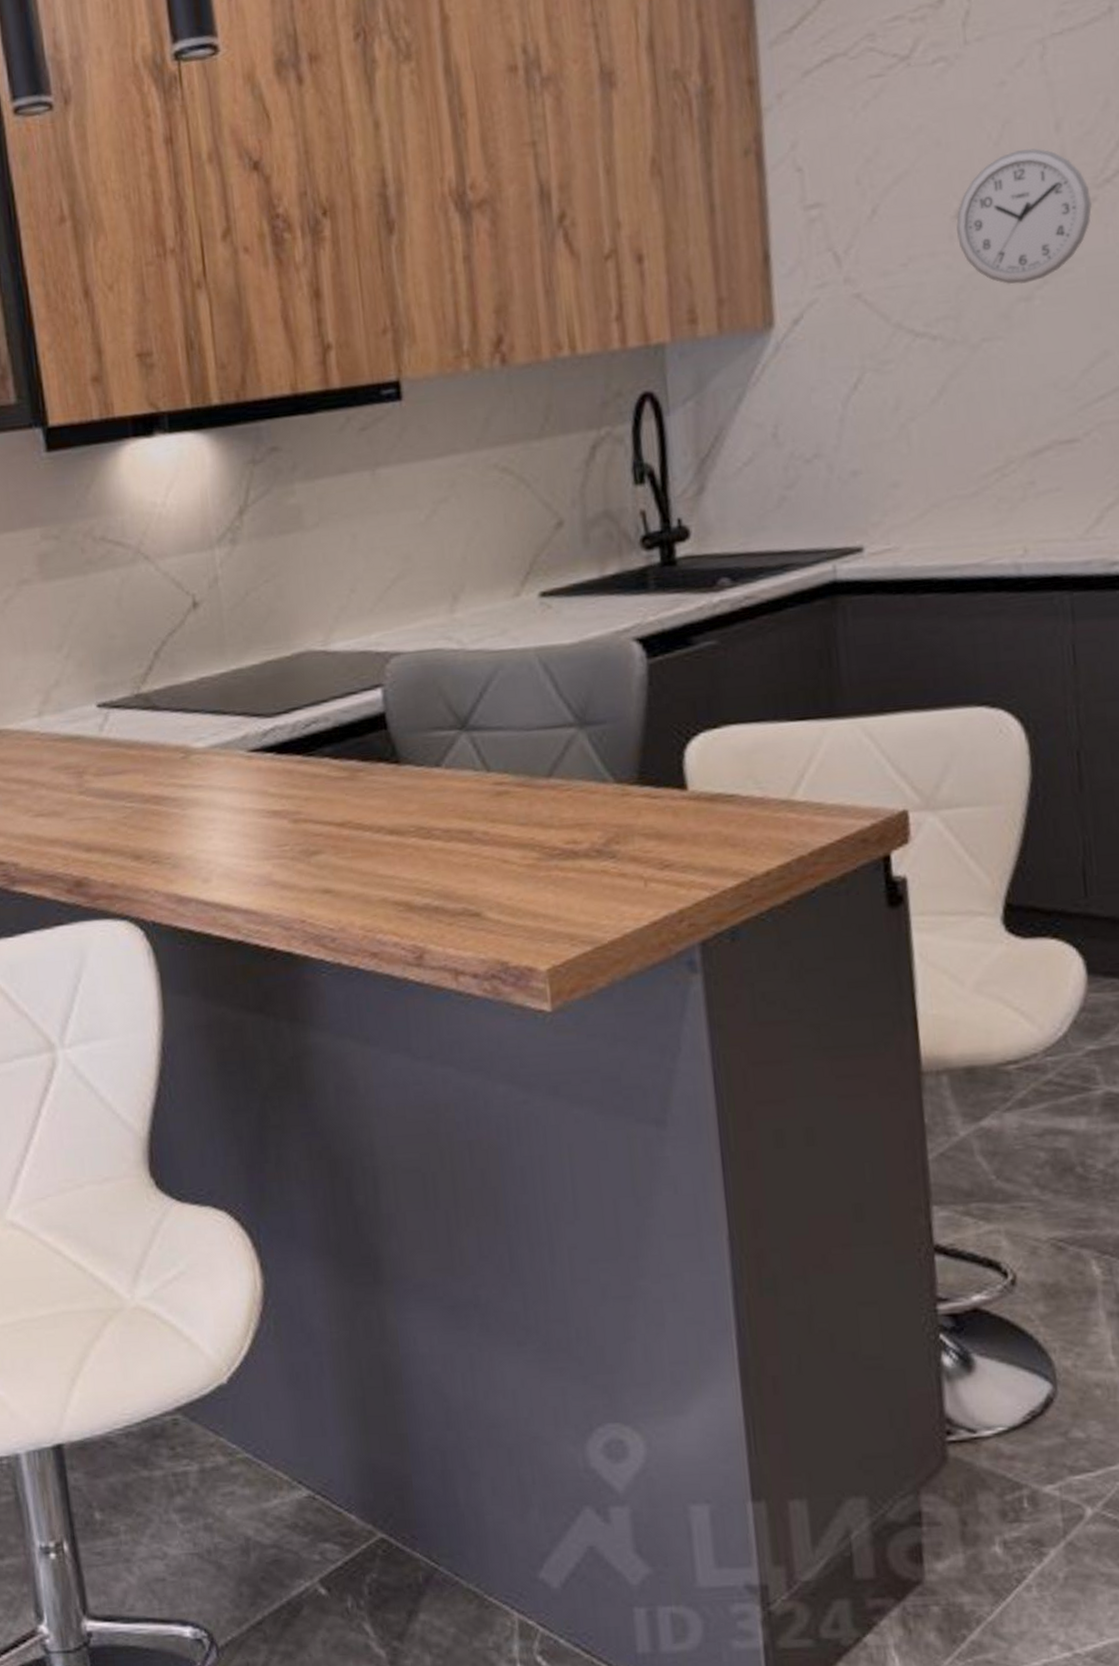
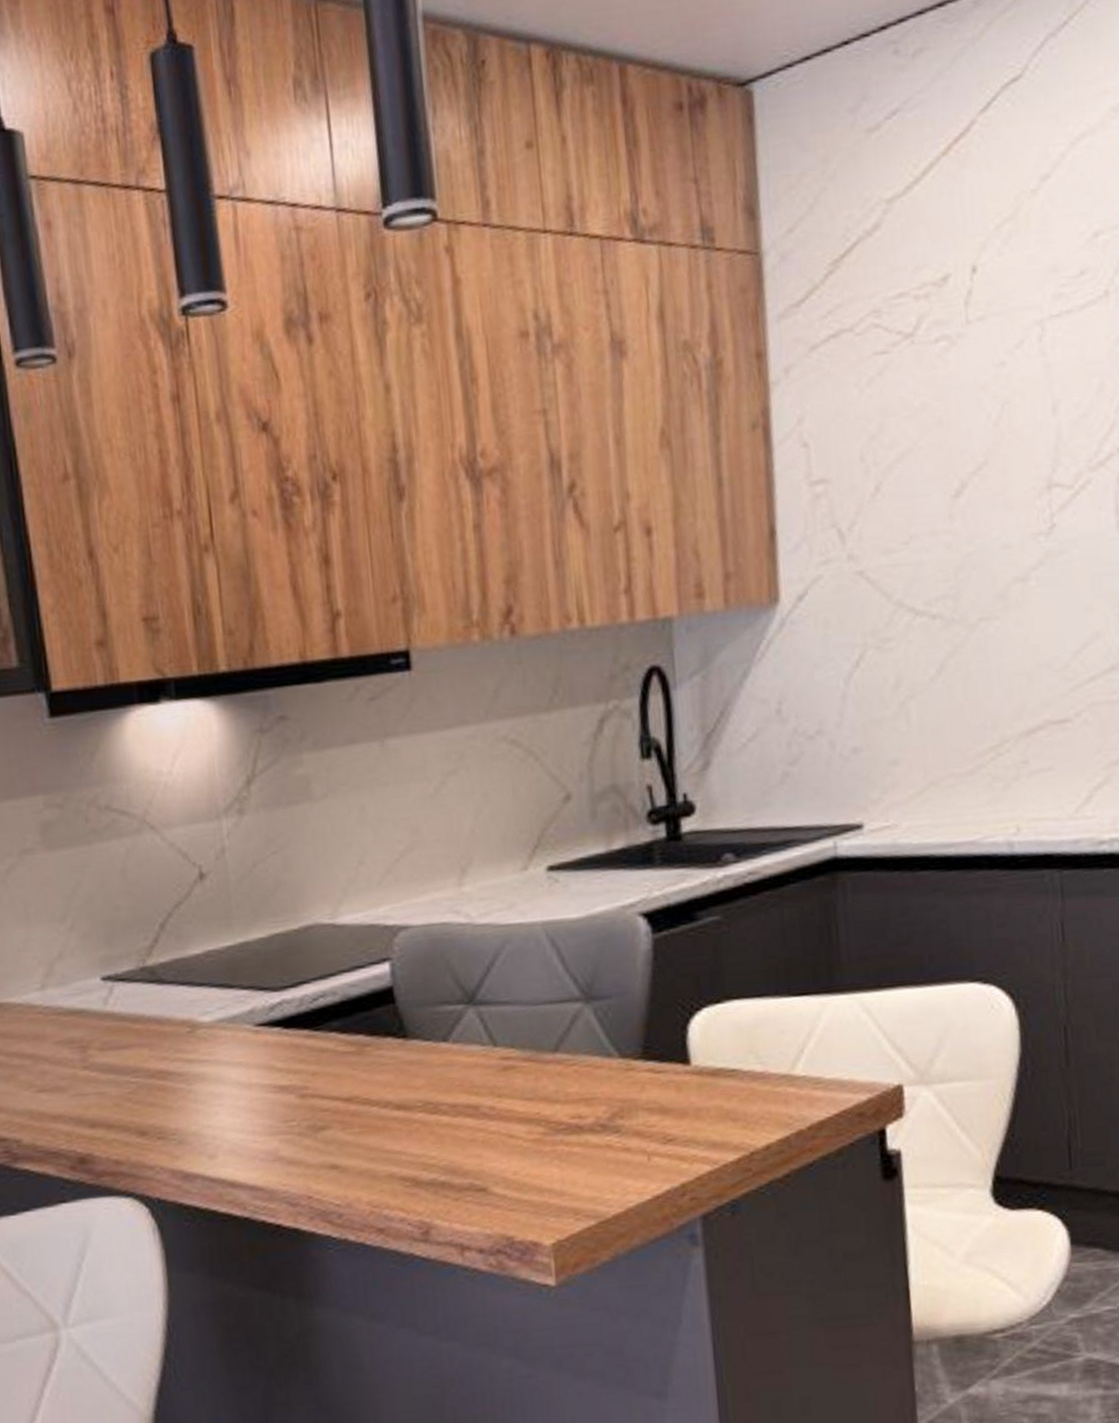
wall clock: present [956,148,1092,285] -> none [956,429,1086,566]

